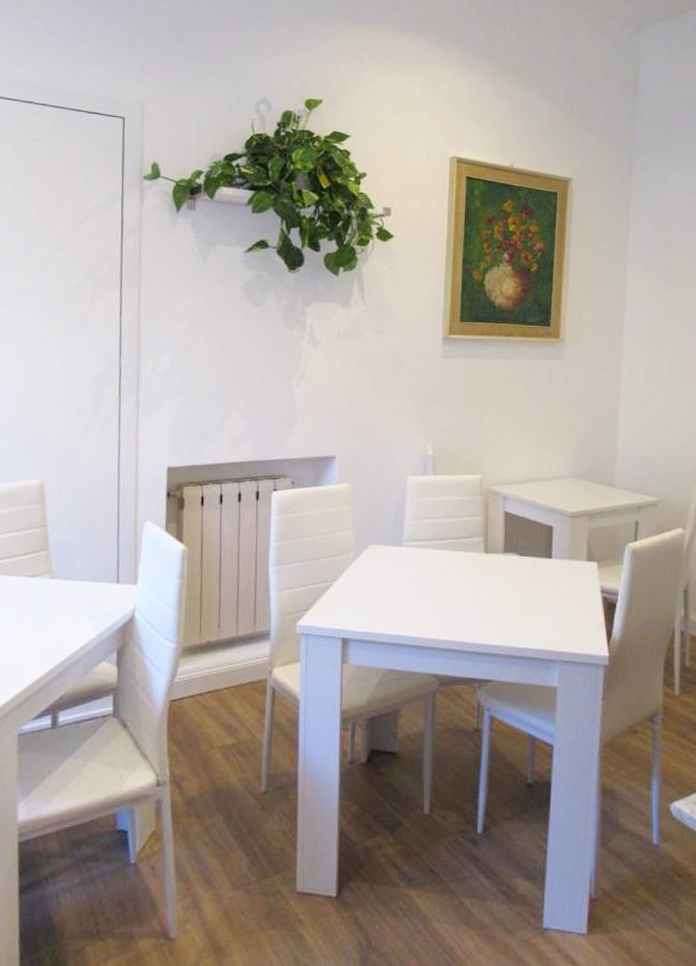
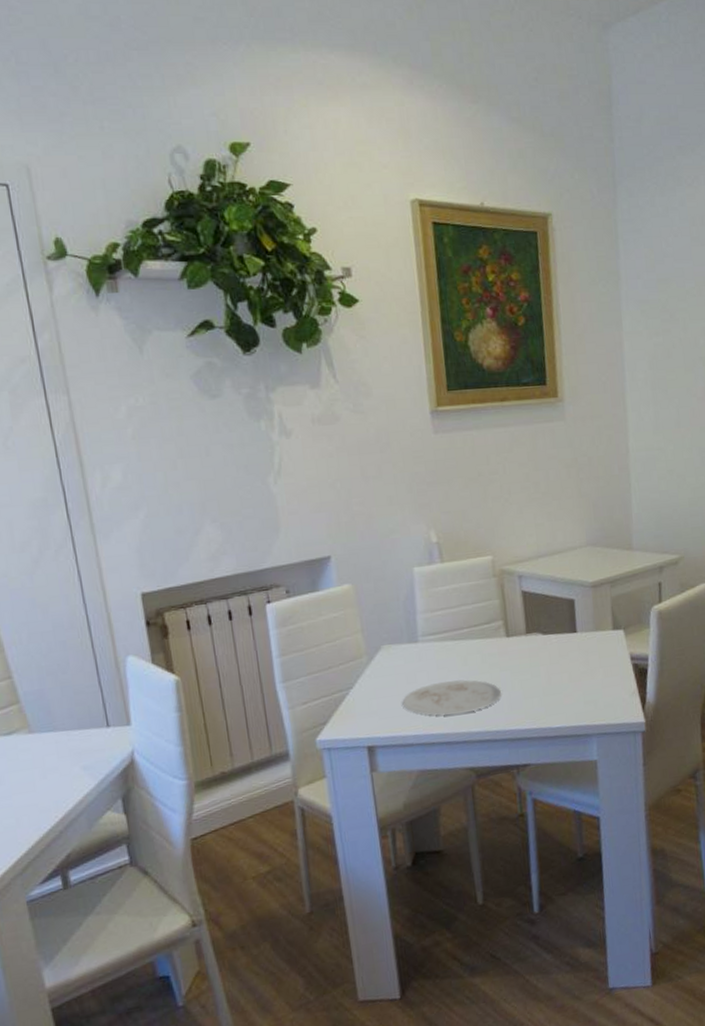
plate: none [380,586,473,620] -> present [402,680,501,716]

